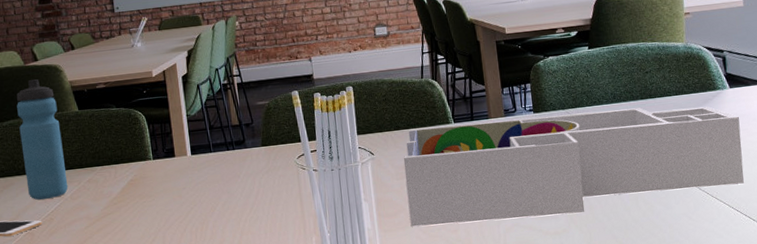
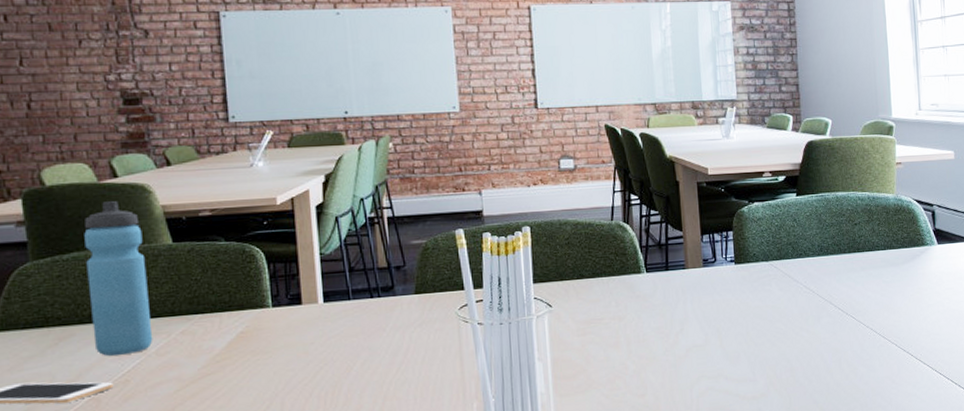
desk organizer: present [403,106,744,227] -> none [586,262,948,391]

